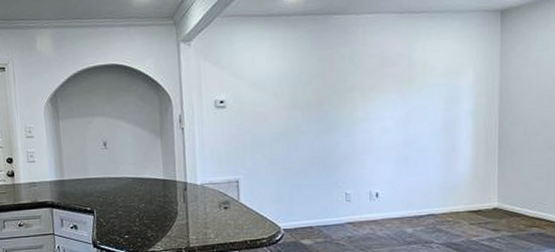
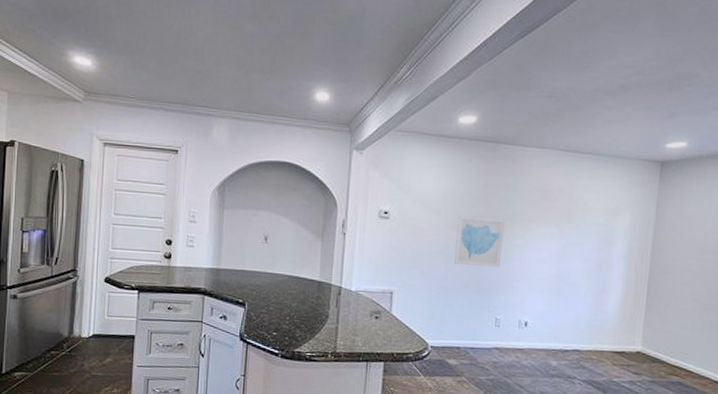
wall art: none [295,92,345,145] -> present [454,215,505,268]

